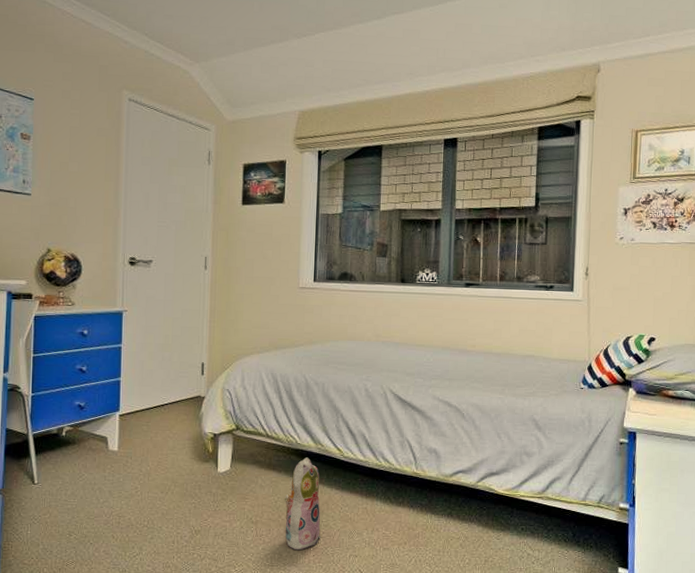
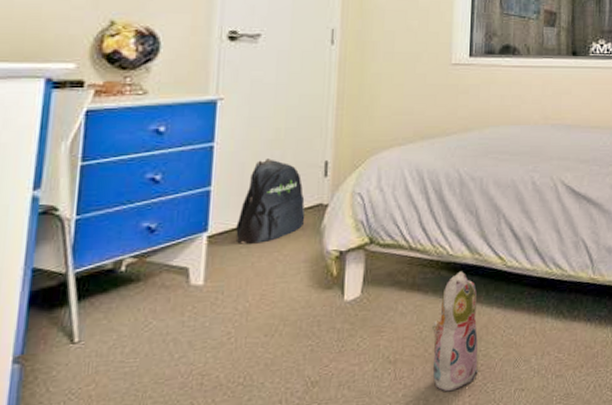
backpack: none [139,358,188,423] -> present [236,159,306,244]

